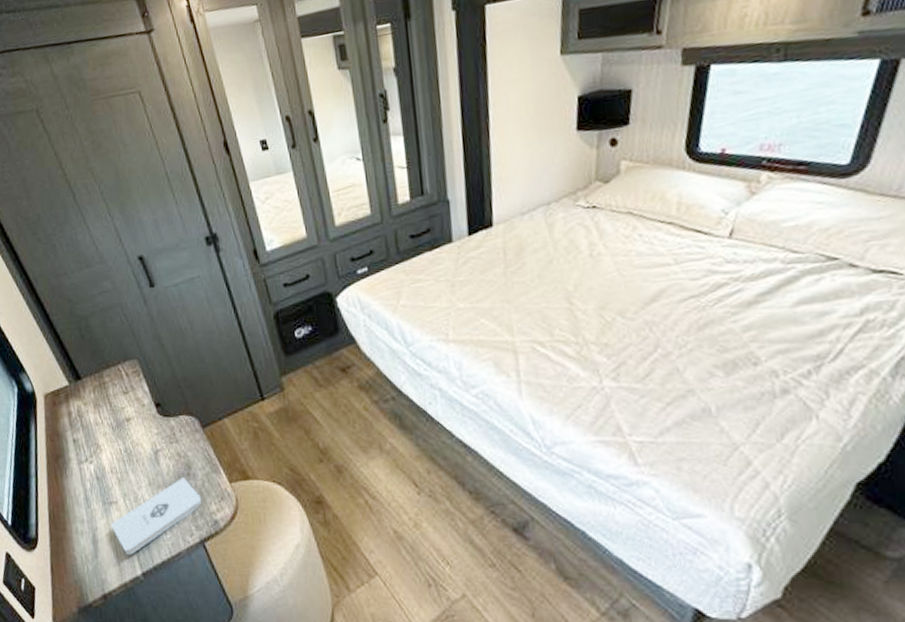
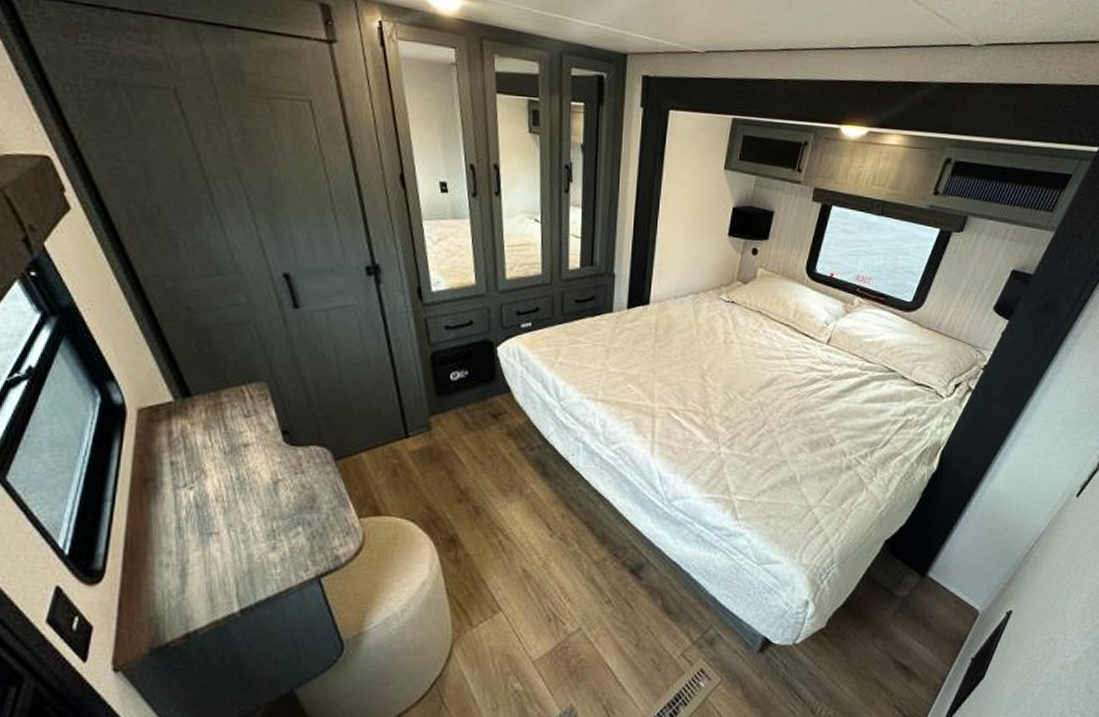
notepad: present [110,477,202,555] -> none [207,510,324,590]

